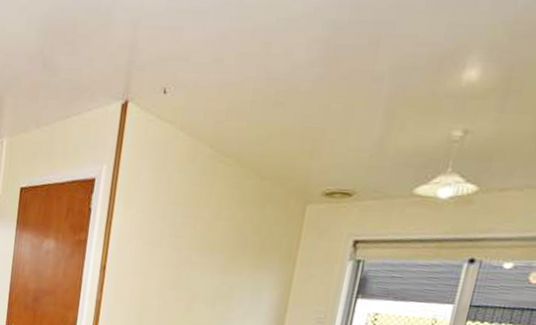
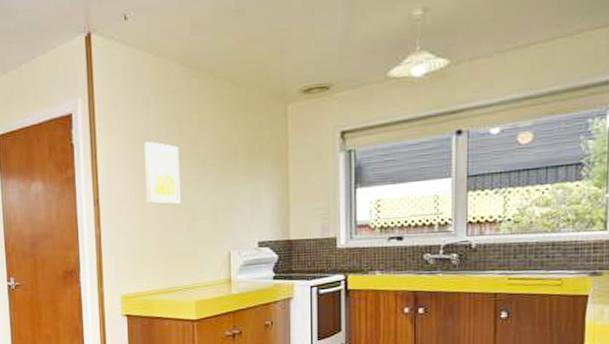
wall art: none [151,218,192,285] -> present [144,142,181,205]

